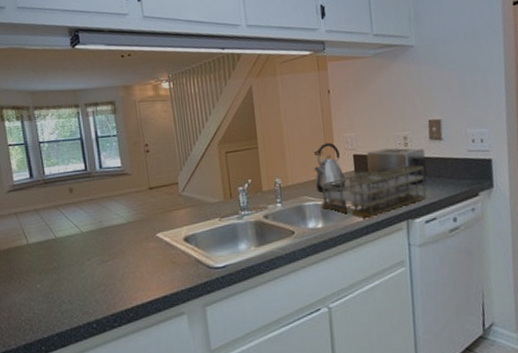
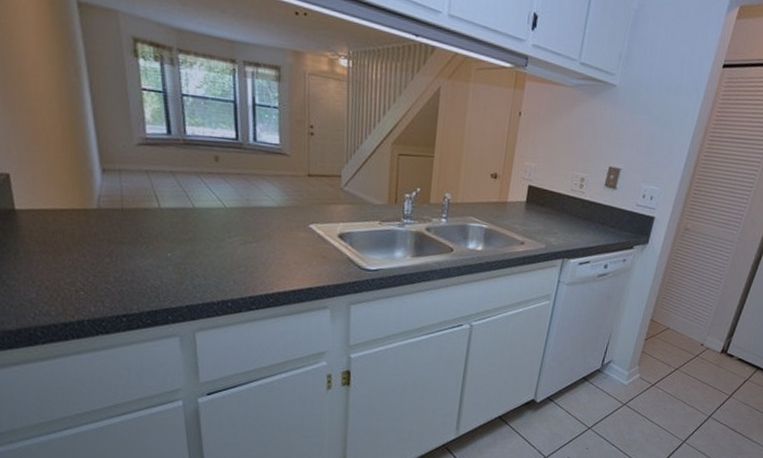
kettle: present [313,142,346,193] -> none [484,167,516,219]
dish rack: present [321,165,427,219] -> none [486,205,592,251]
toaster: present [366,148,427,186] -> none [538,185,598,228]

